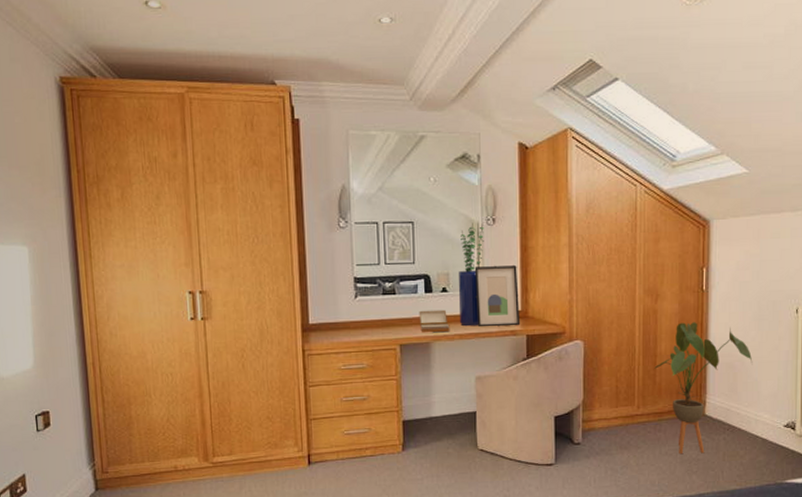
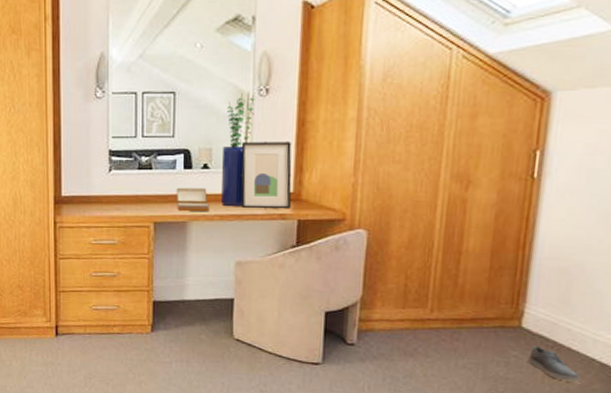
house plant: present [654,322,753,455] -> none [457,216,597,372]
shoe: none [712,430,750,457] -> present [528,346,581,382]

